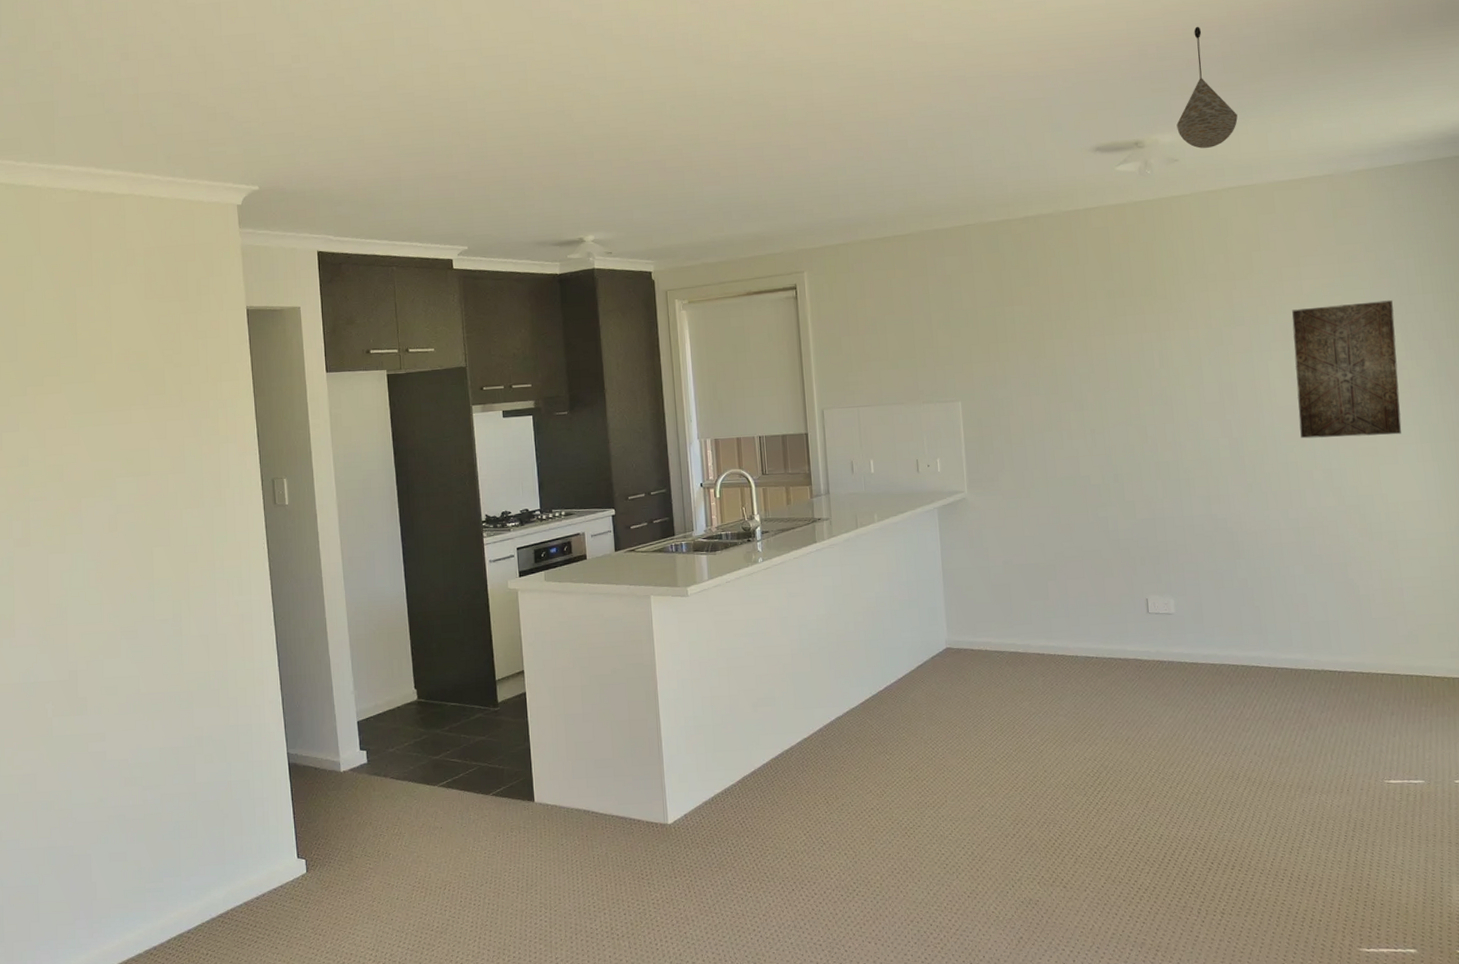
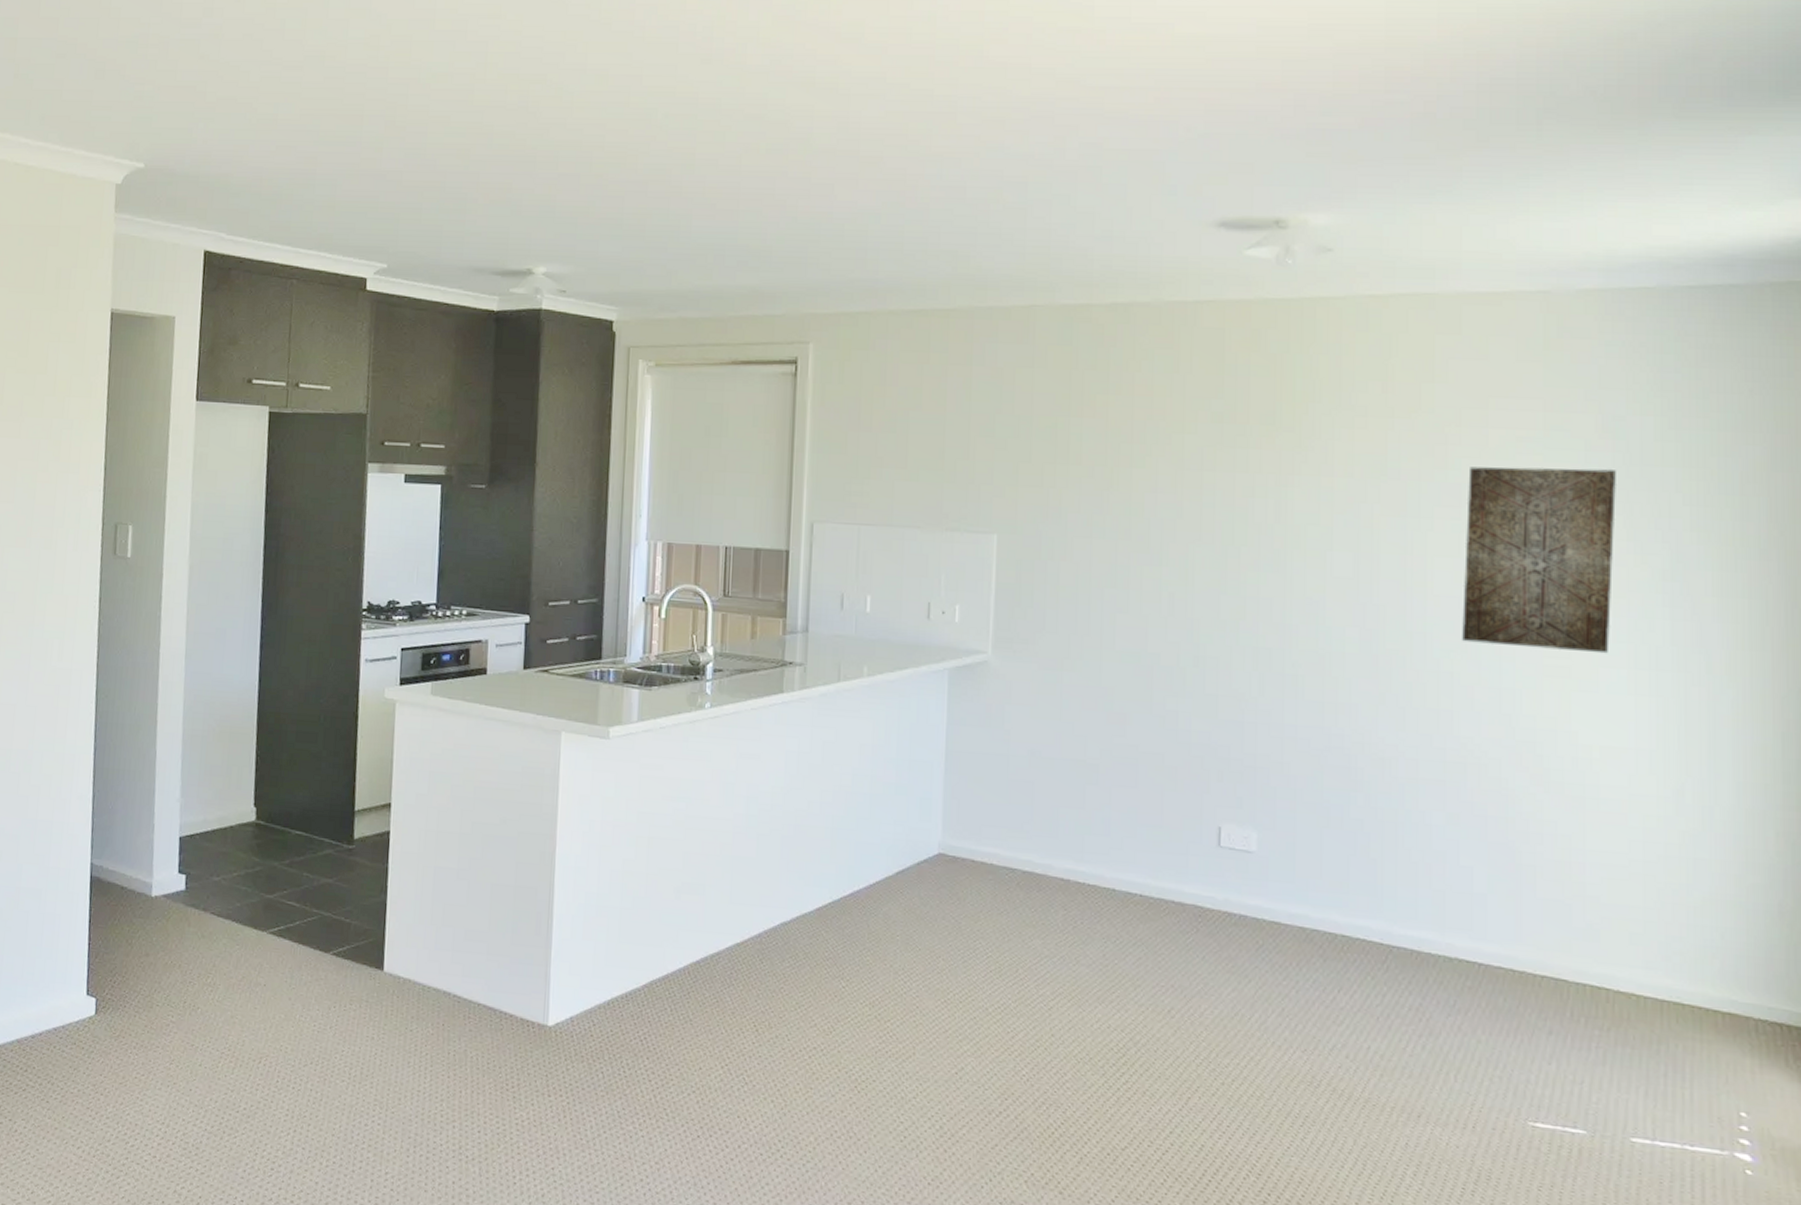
pendant light: present [1176,26,1238,149] -> none [1336,75,1423,238]

